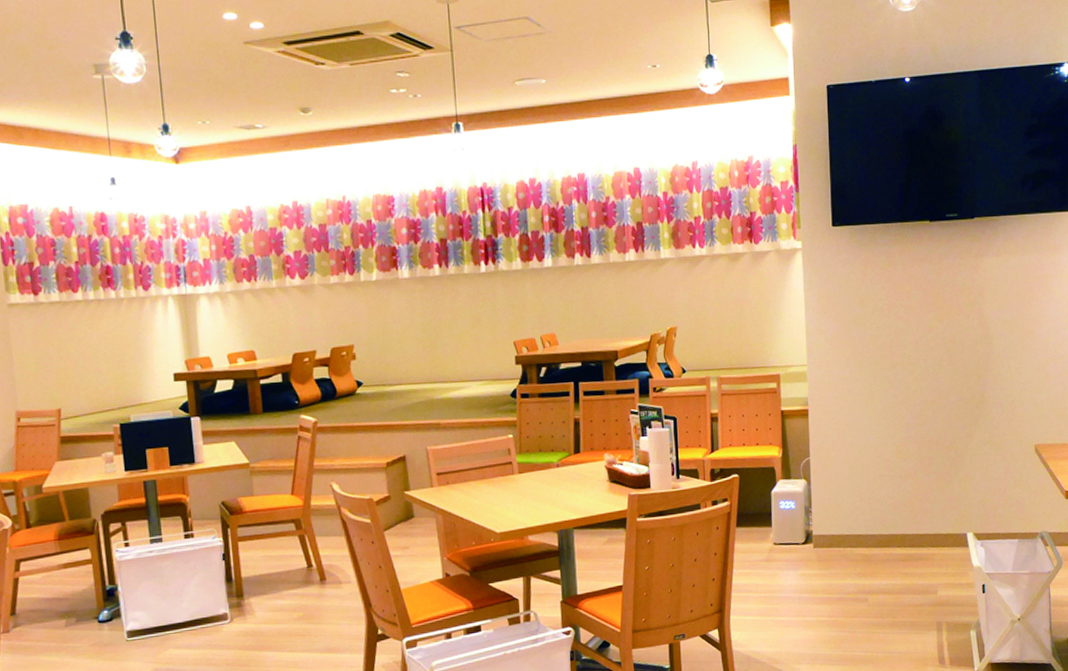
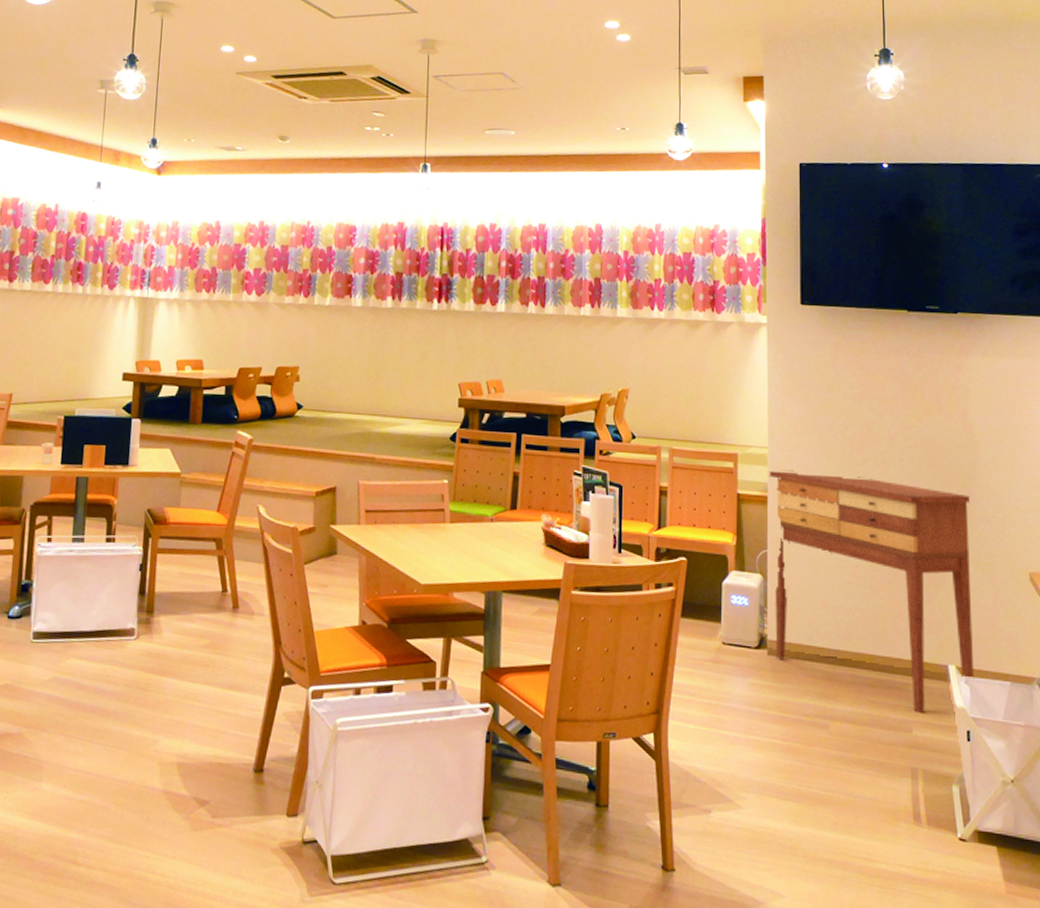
console table: none [807,380,989,577] -> present [767,470,975,713]

